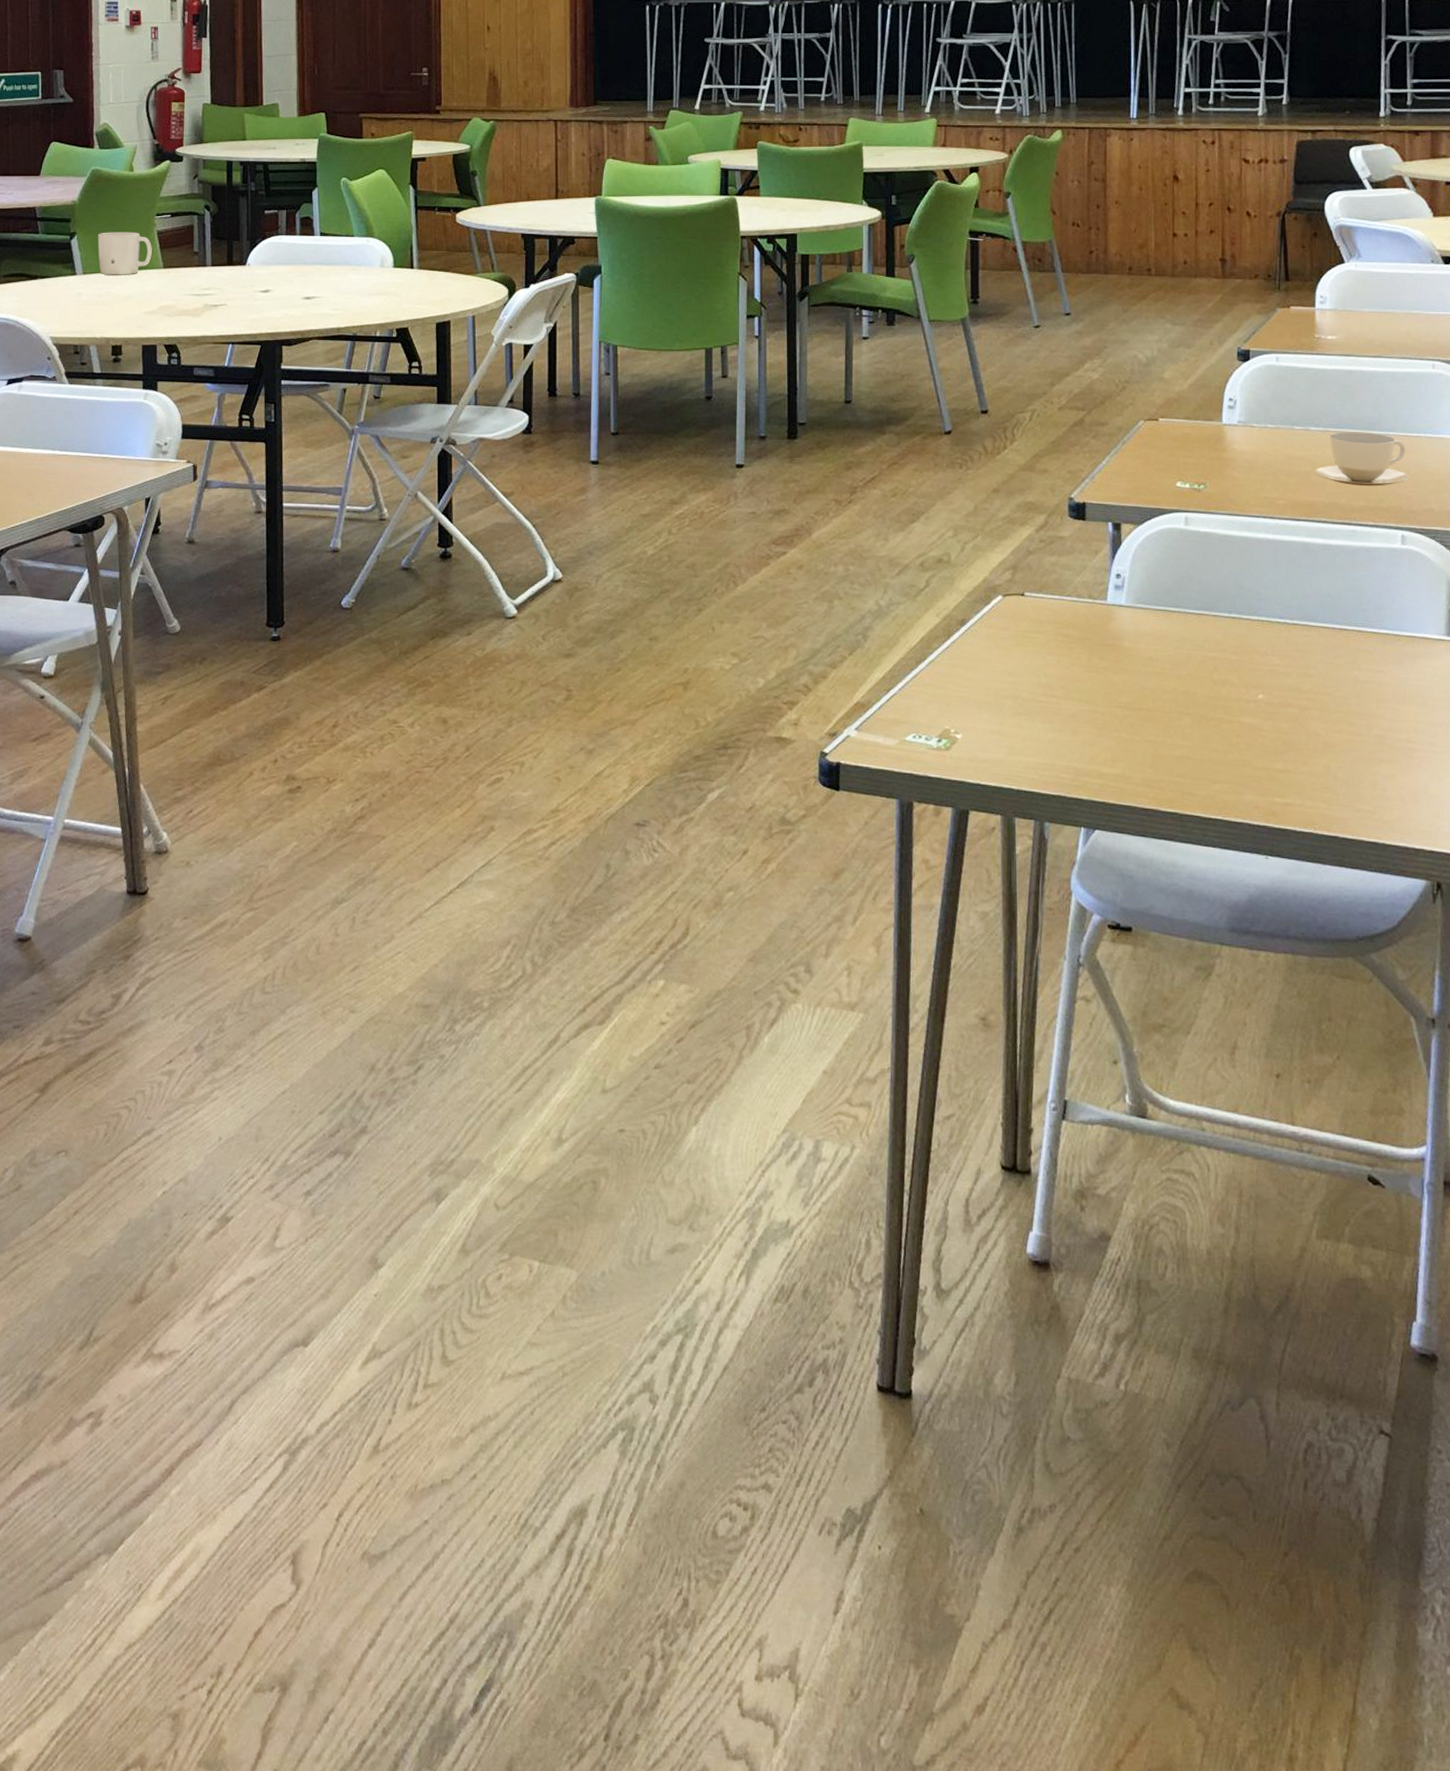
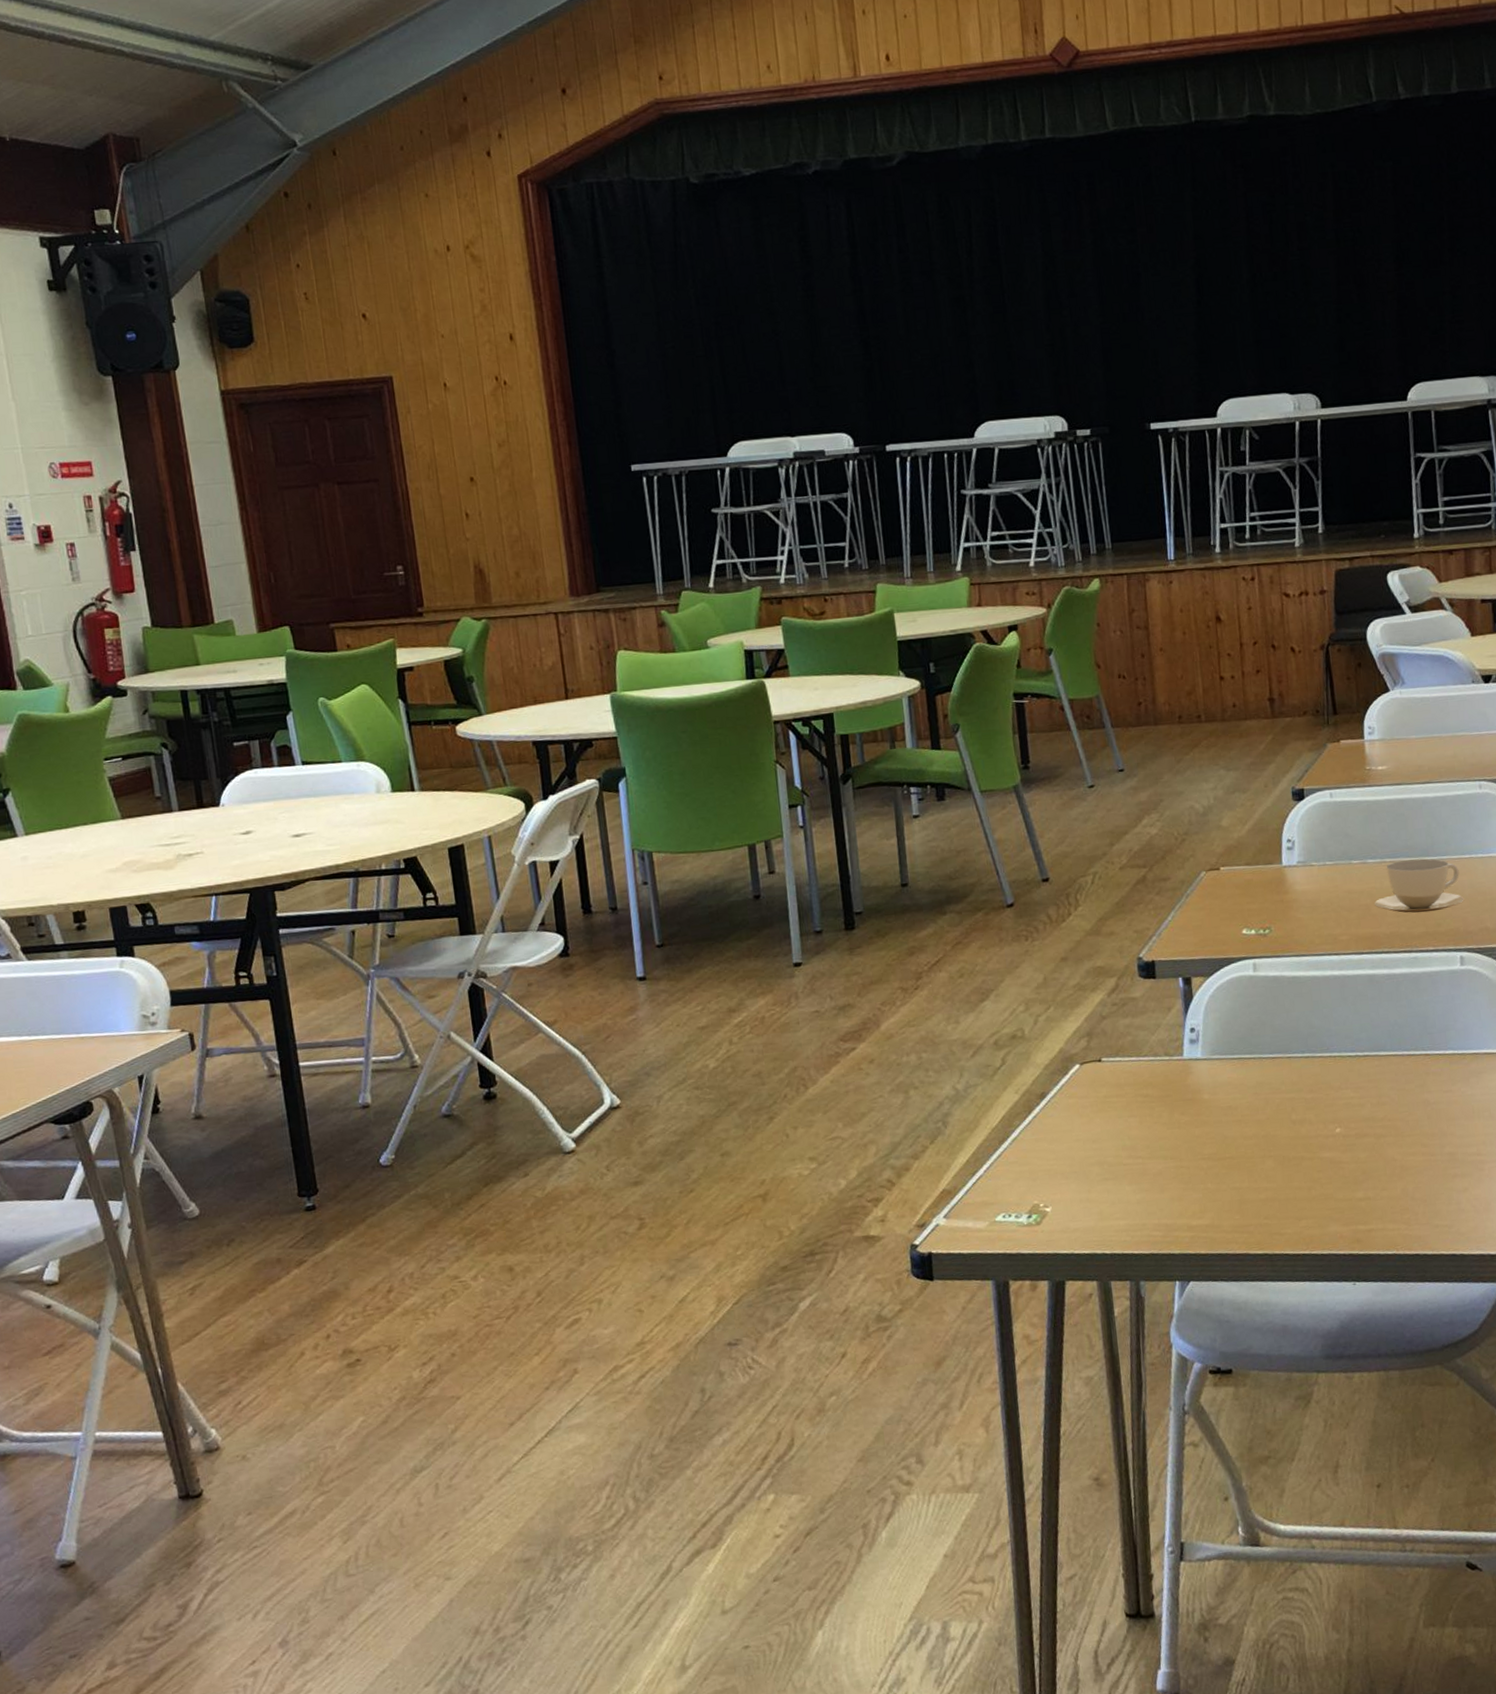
mug: present [98,232,152,275] -> none [37,781,106,834]

